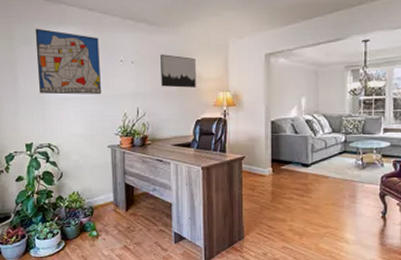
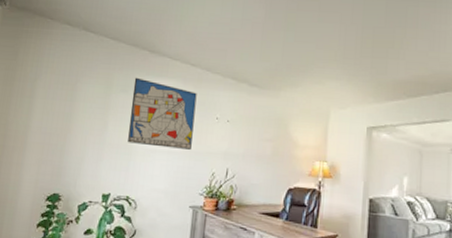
wall art: present [161,54,196,88] -> none [255,116,294,154]

